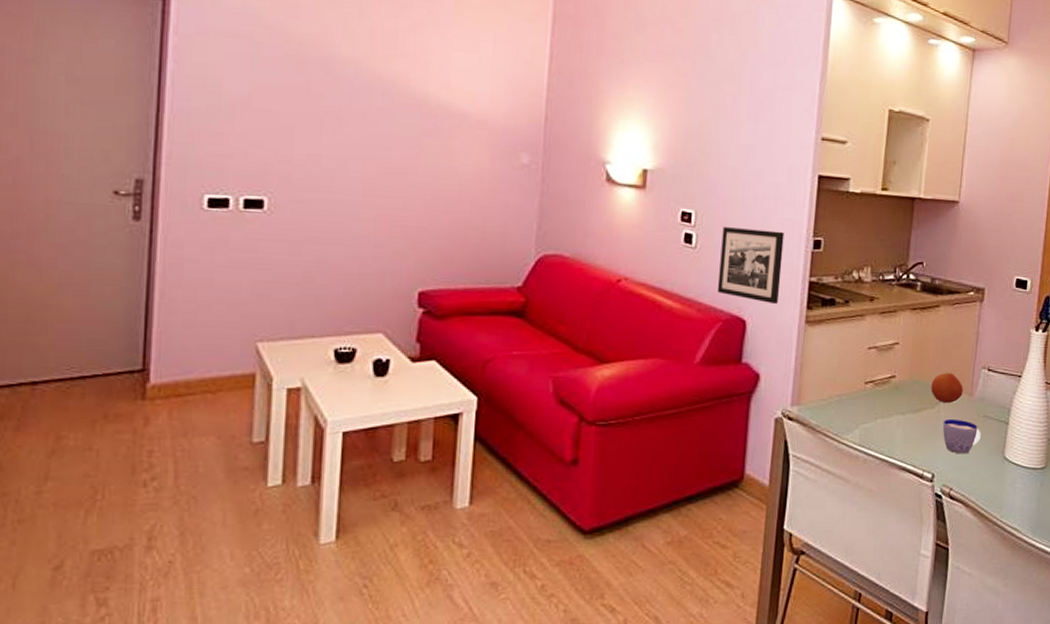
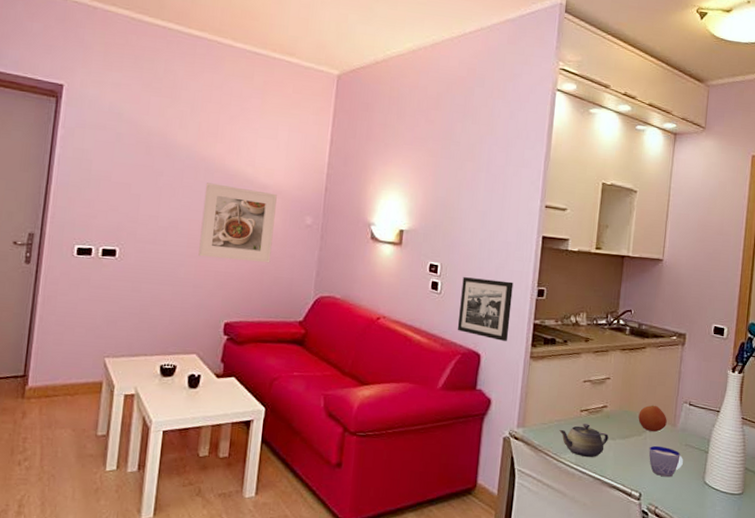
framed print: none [379,110,481,214] -> present [198,183,277,263]
teapot: none [841,398,898,437] -> present [559,424,609,458]

